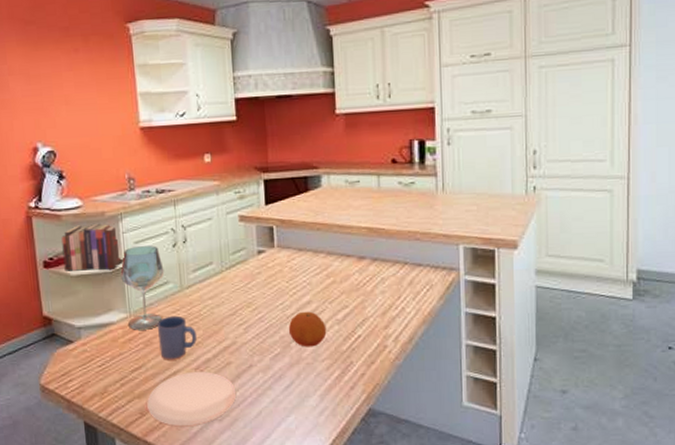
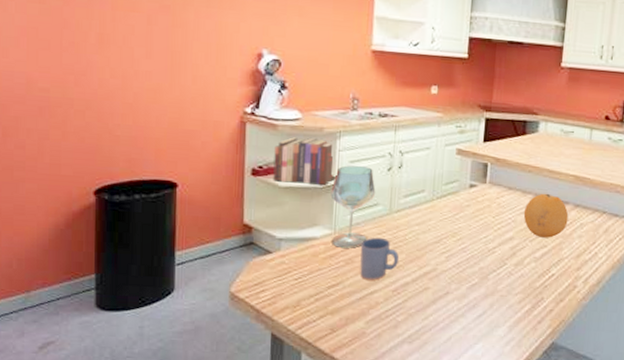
plate: present [147,371,237,427] -> none [339,293,430,346]
fruit: present [288,311,327,347] -> none [488,246,524,281]
fruit: none [318,250,367,298] -> present [523,193,569,238]

